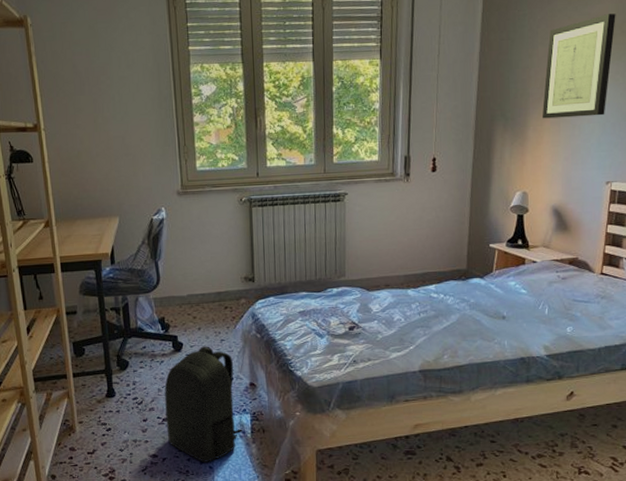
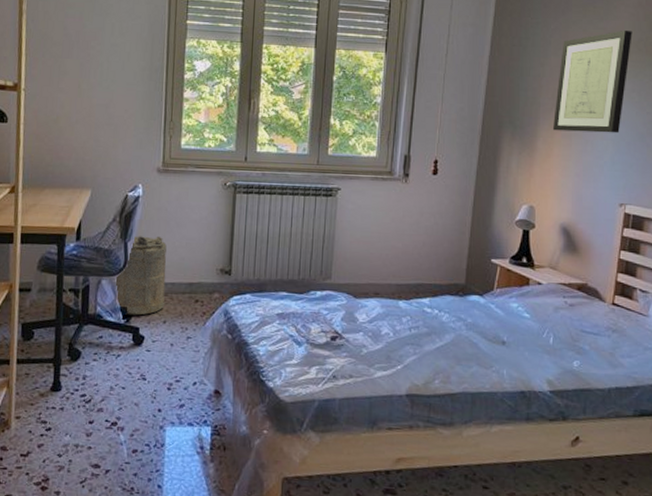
laundry hamper: none [152,253,197,326] -> present [116,236,167,316]
backpack: present [164,346,243,462] -> none [114,342,201,480]

